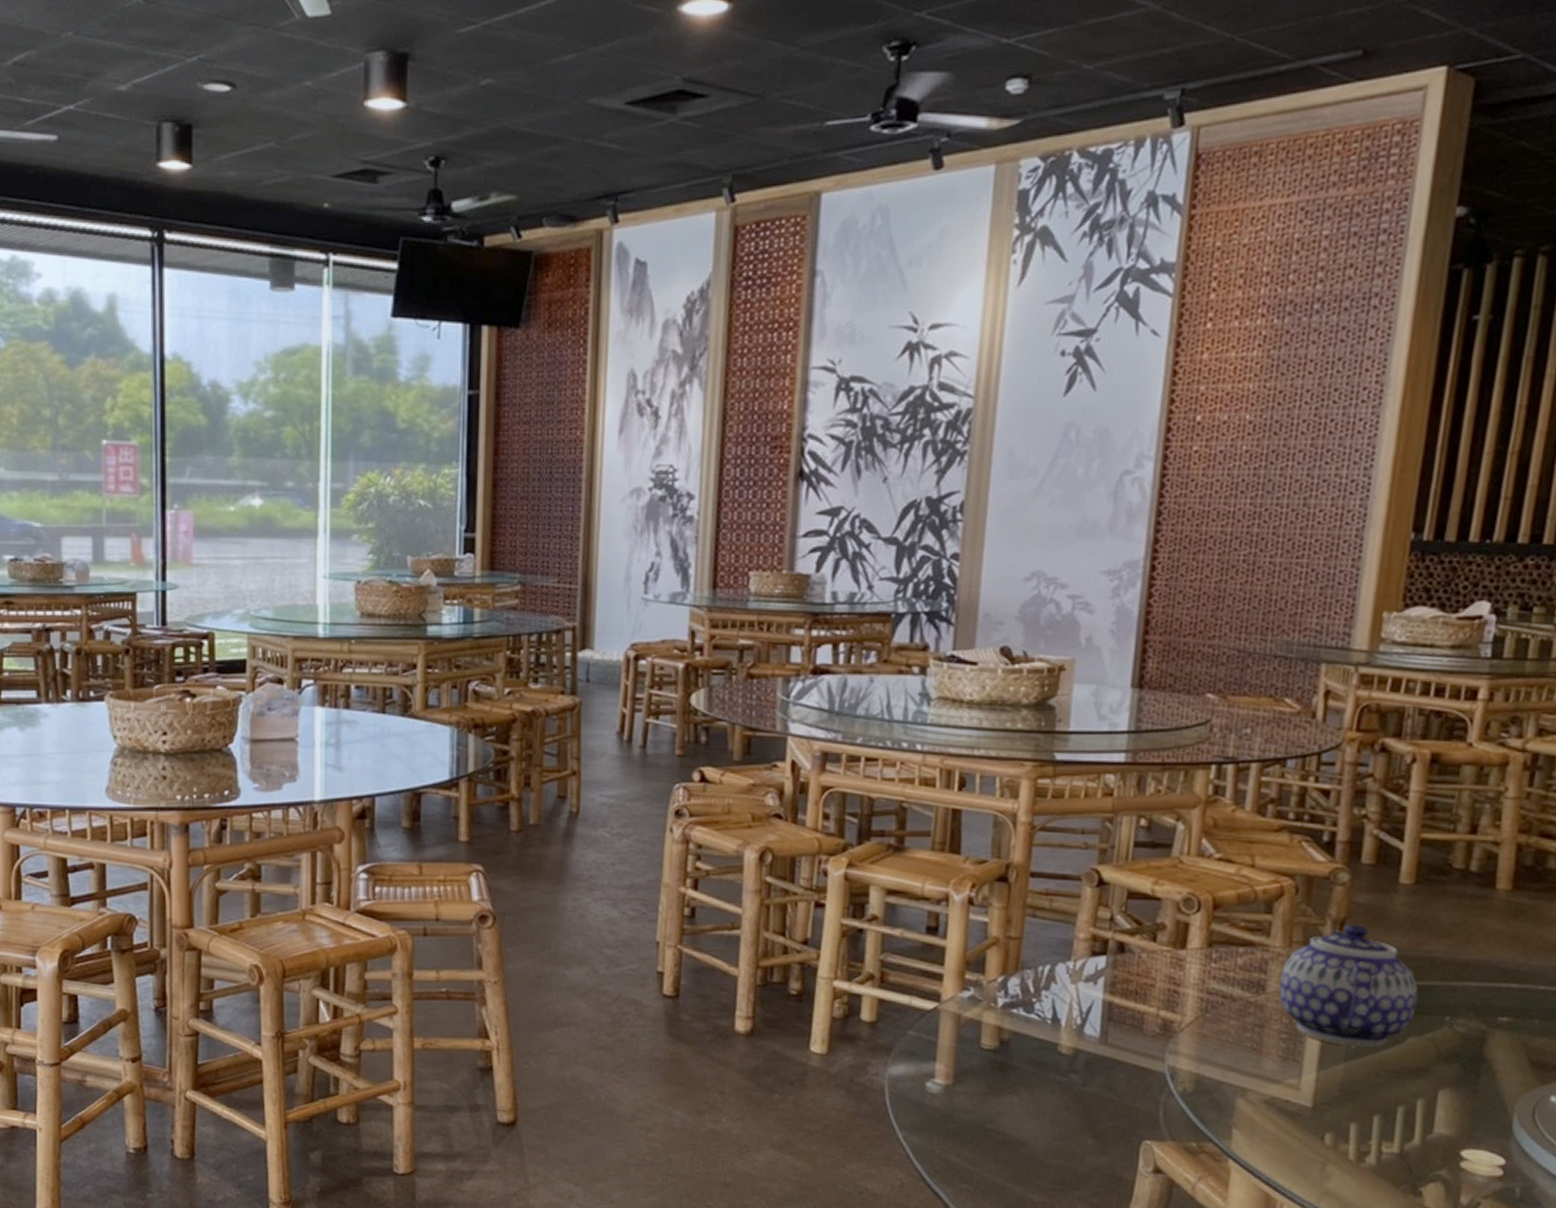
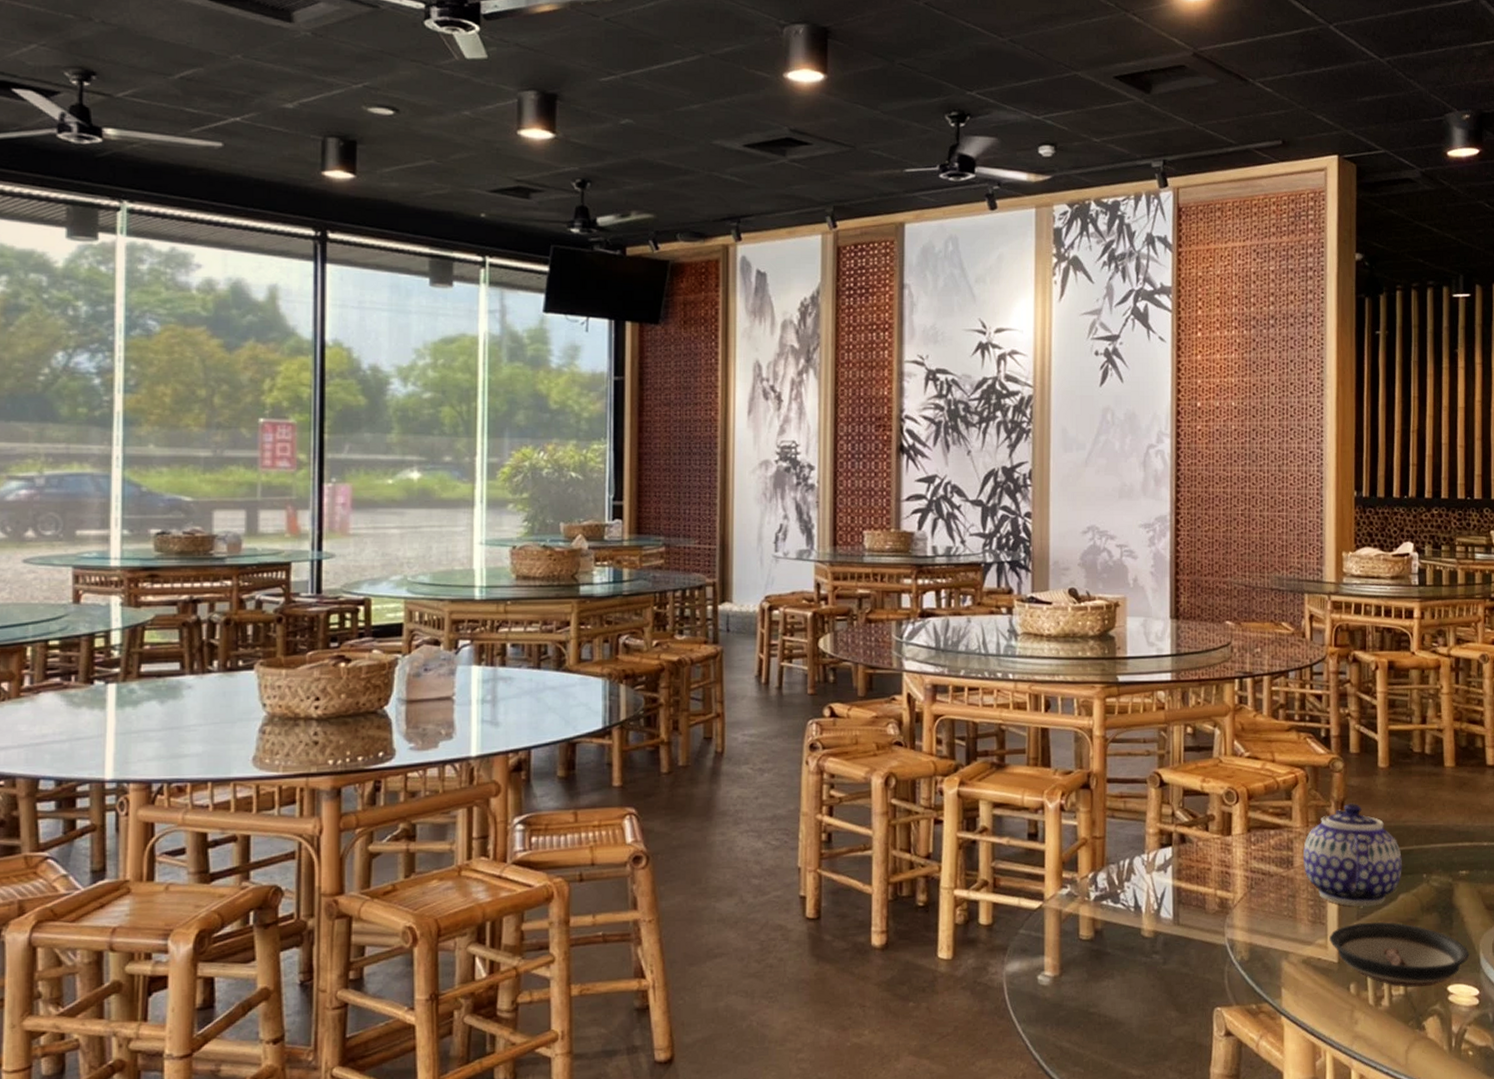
saucer: none [1304,1065,1498,1148] -> present [1329,922,1469,988]

